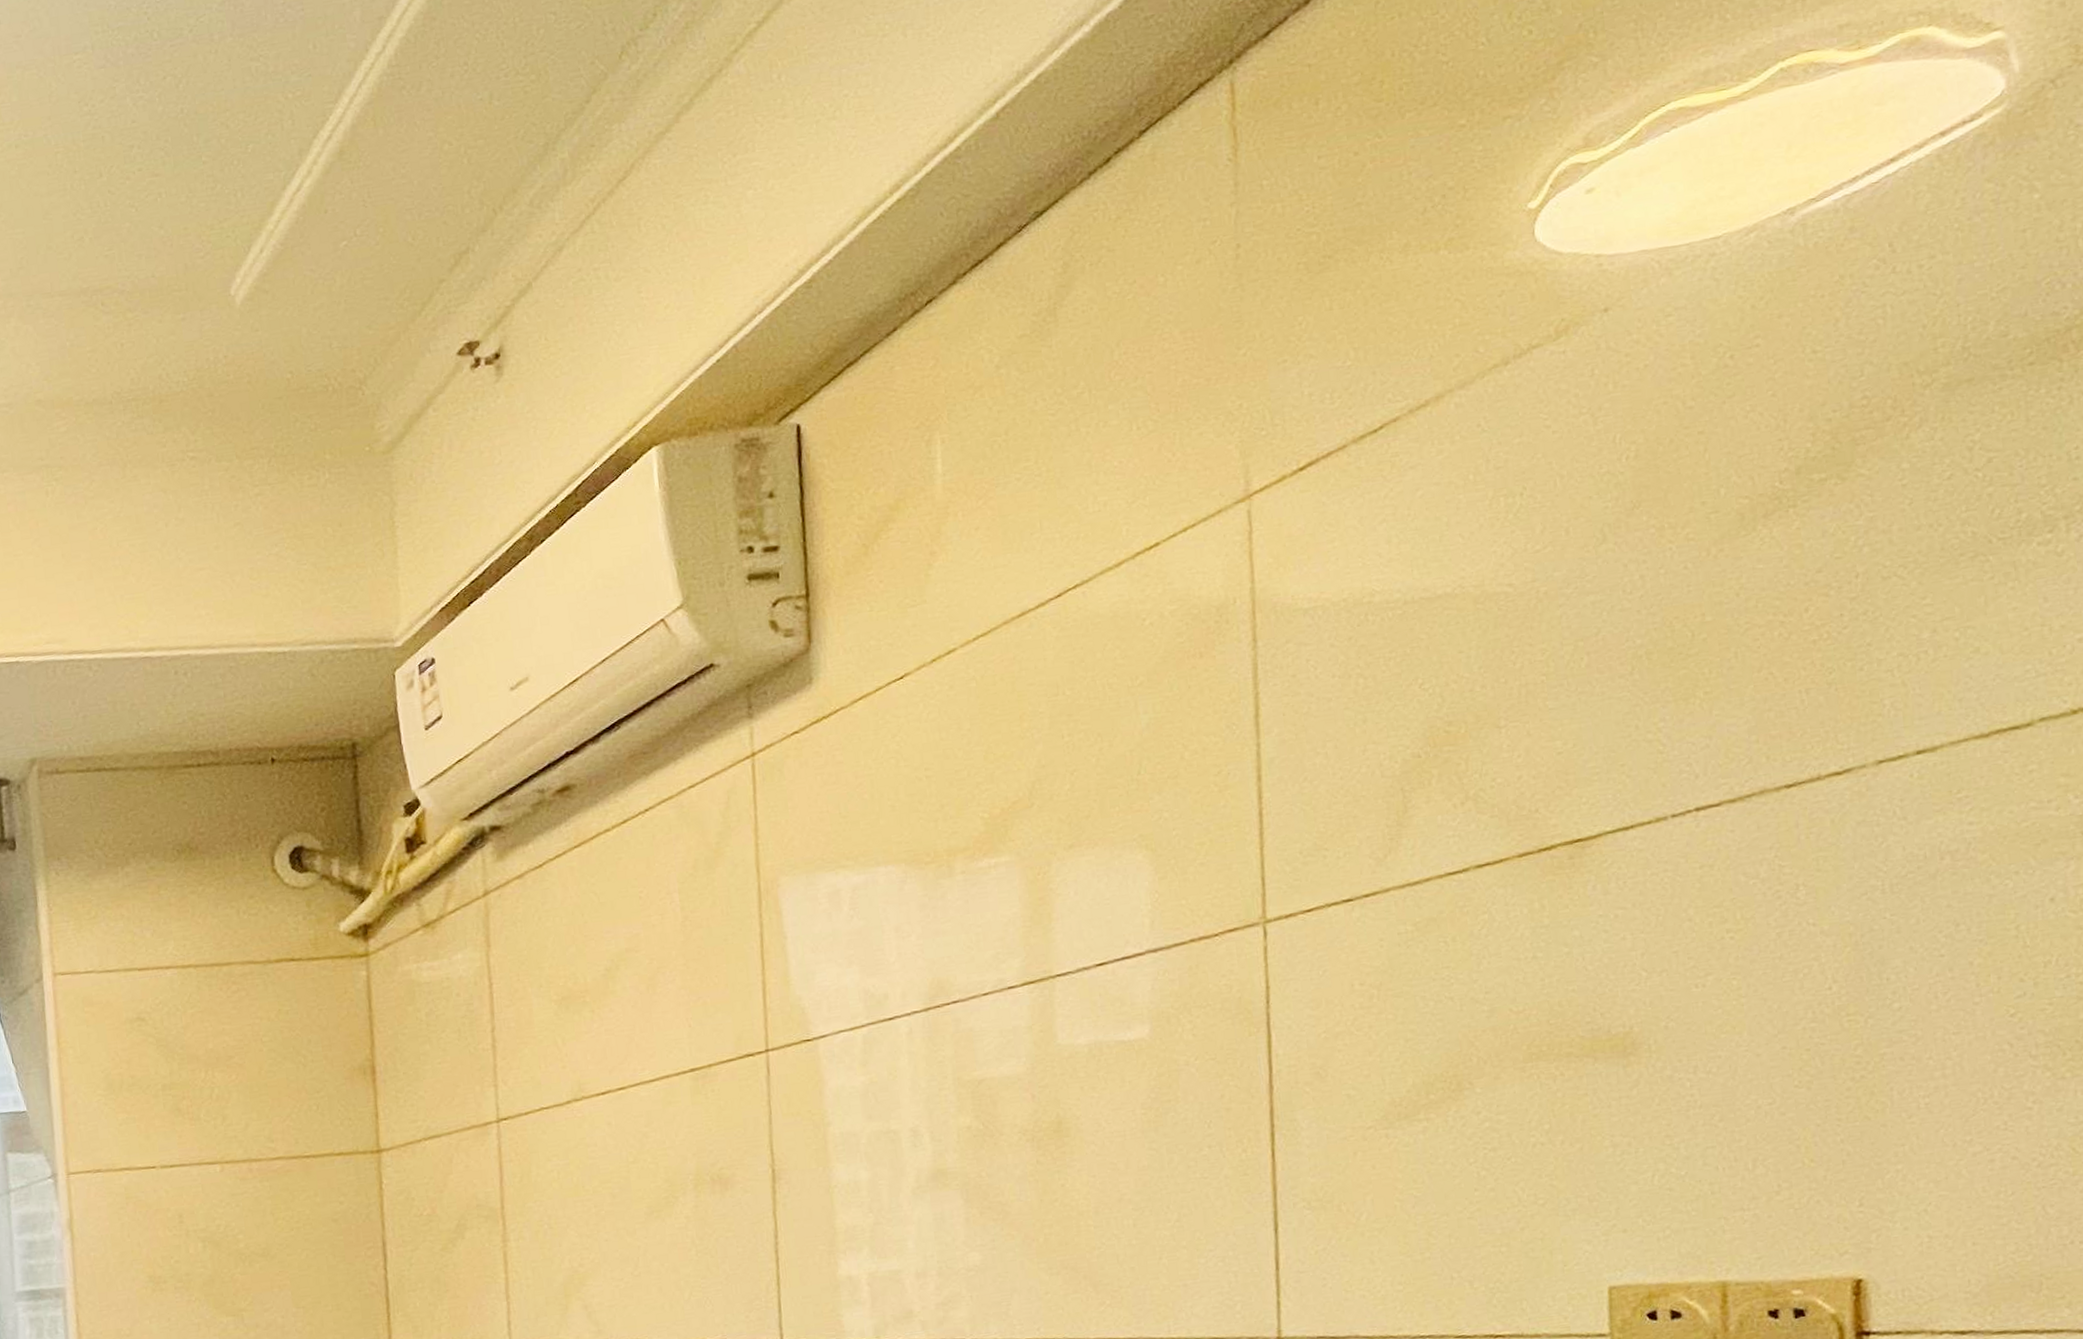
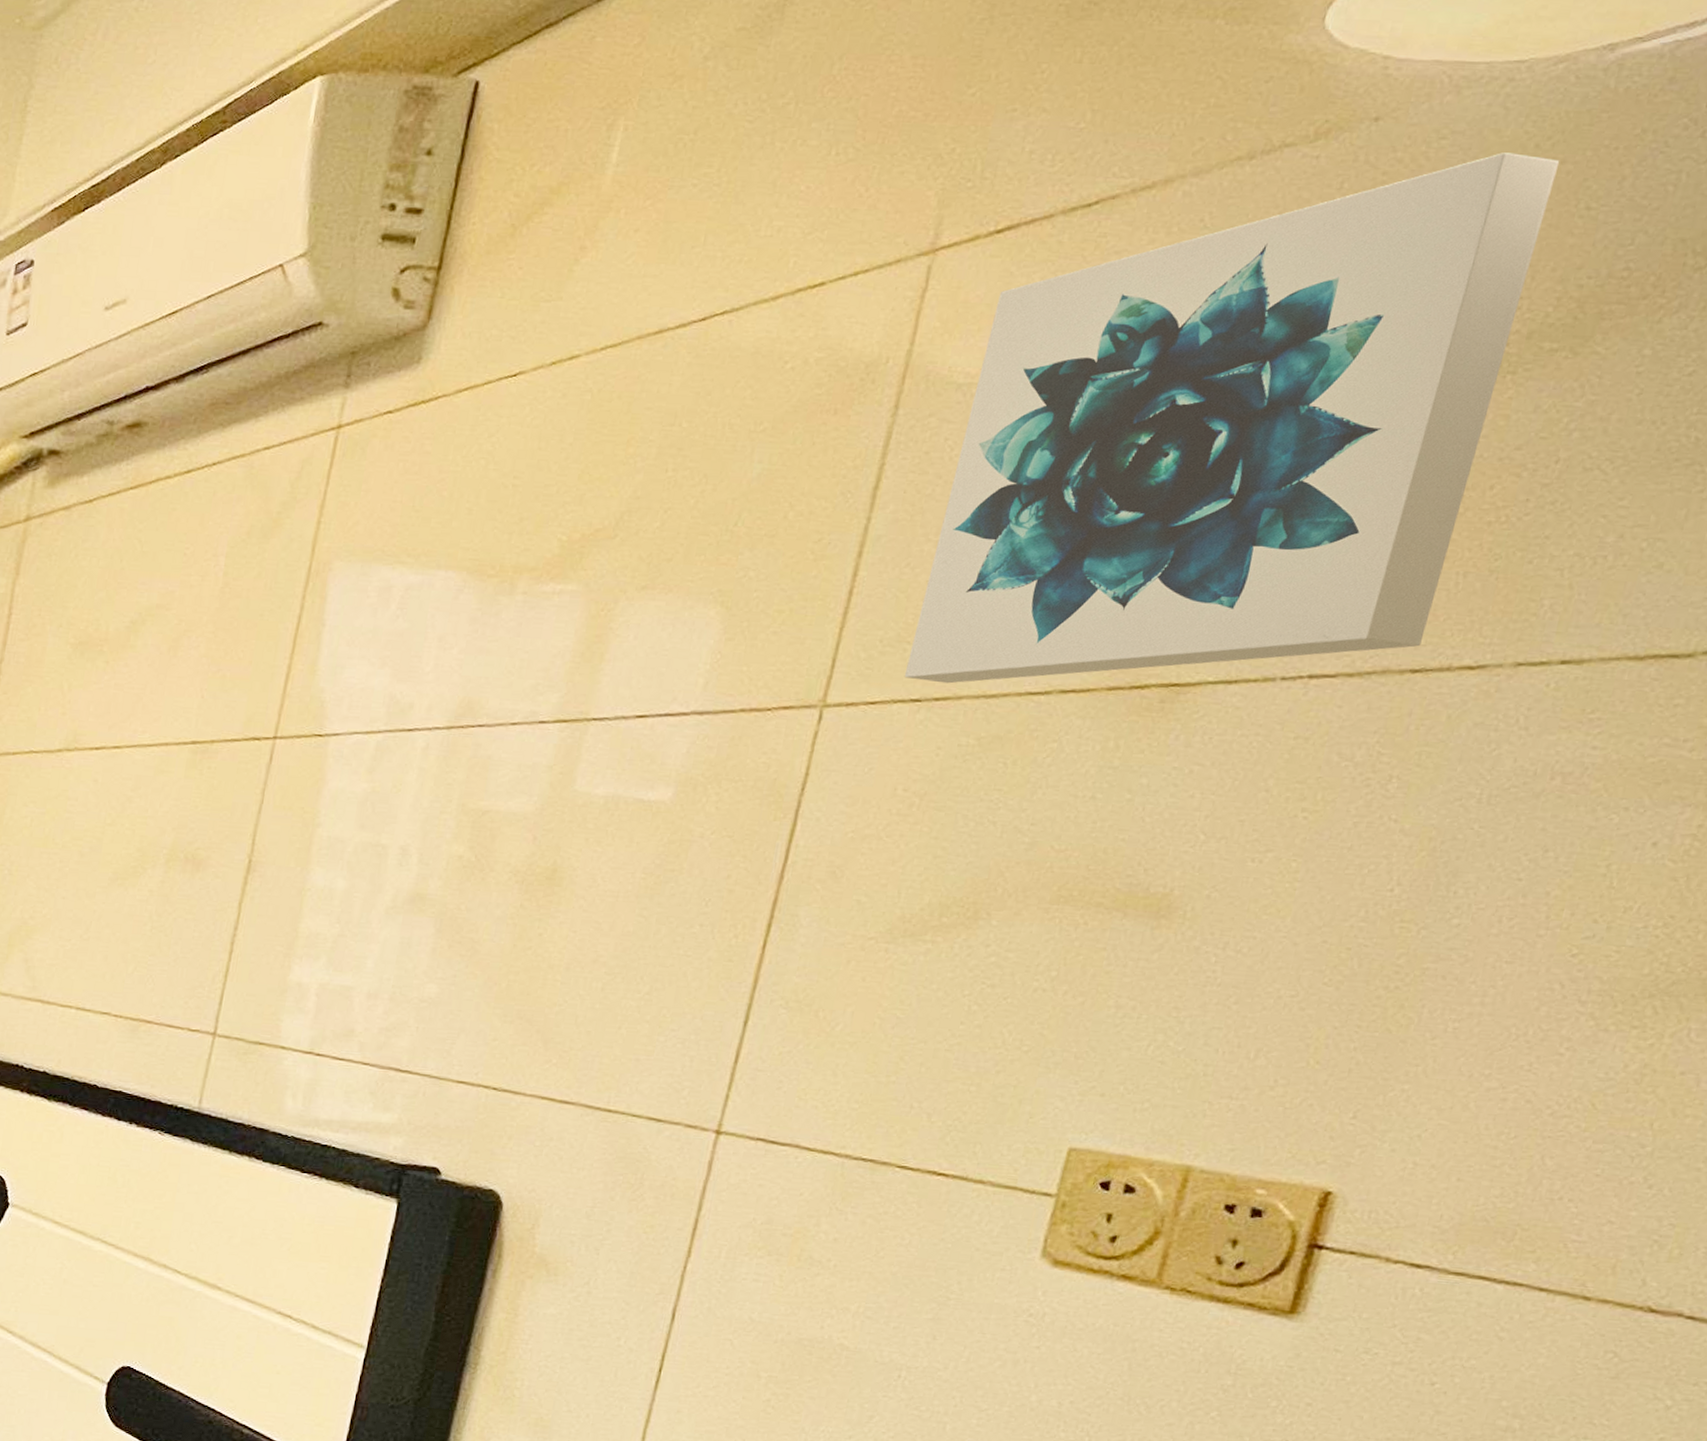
wall art: none [1318,315,1788,882] -> present [904,152,1560,684]

